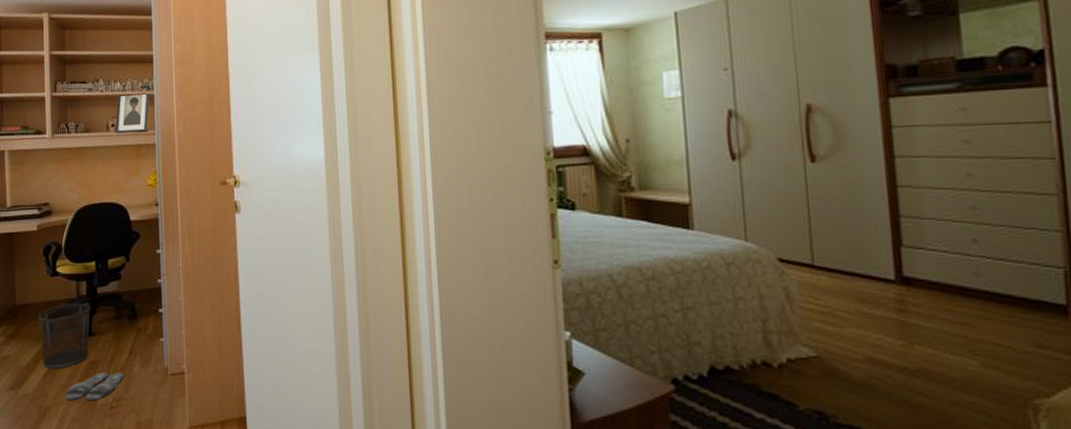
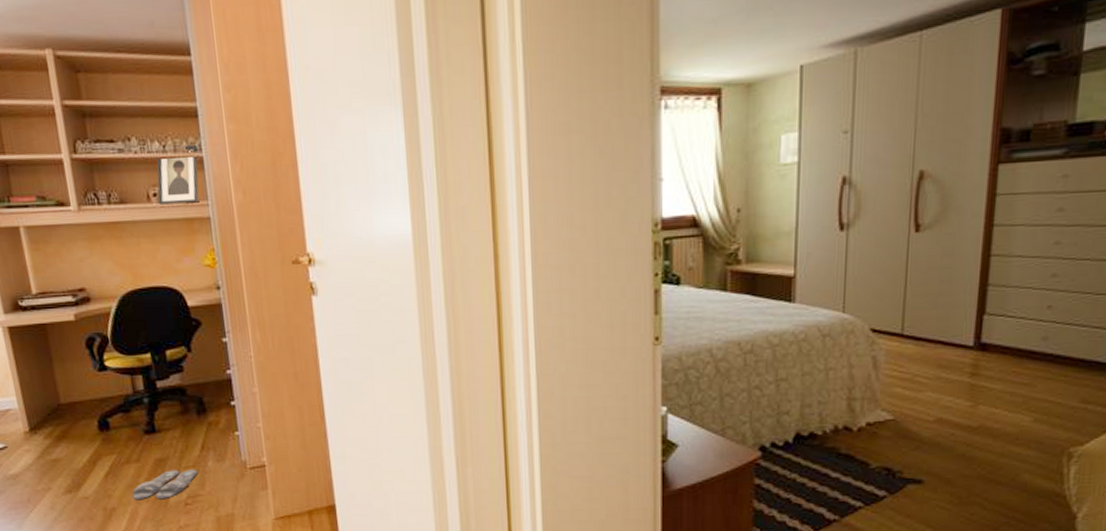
waste bin: present [38,304,90,369] -> none [89,399,154,469]

